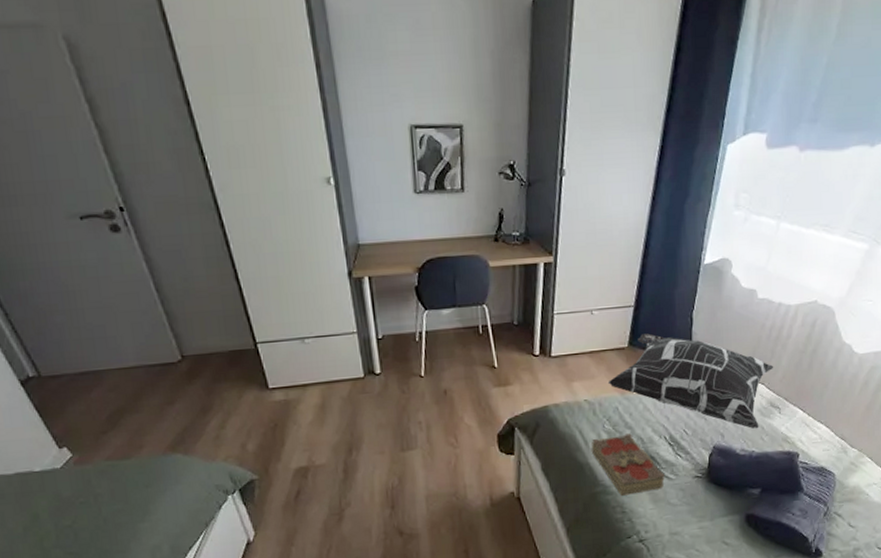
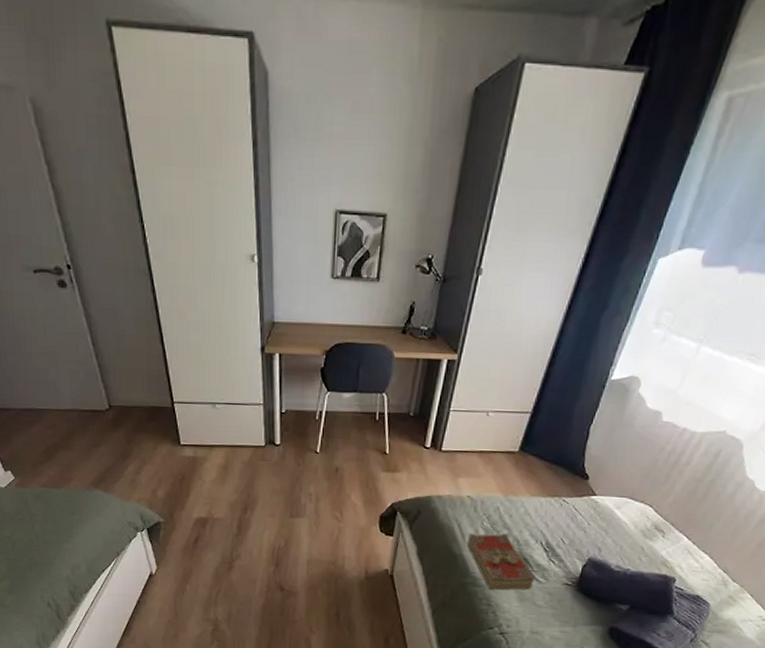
decorative pillow: present [607,333,774,429] -> none [493,441,666,549]

